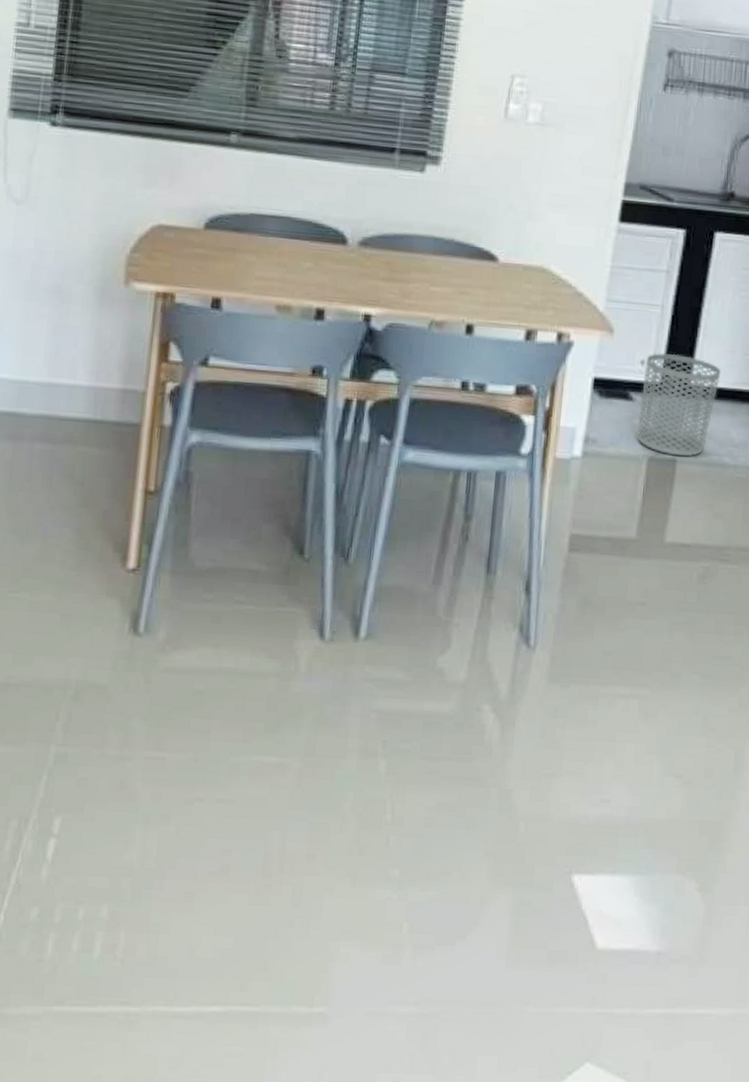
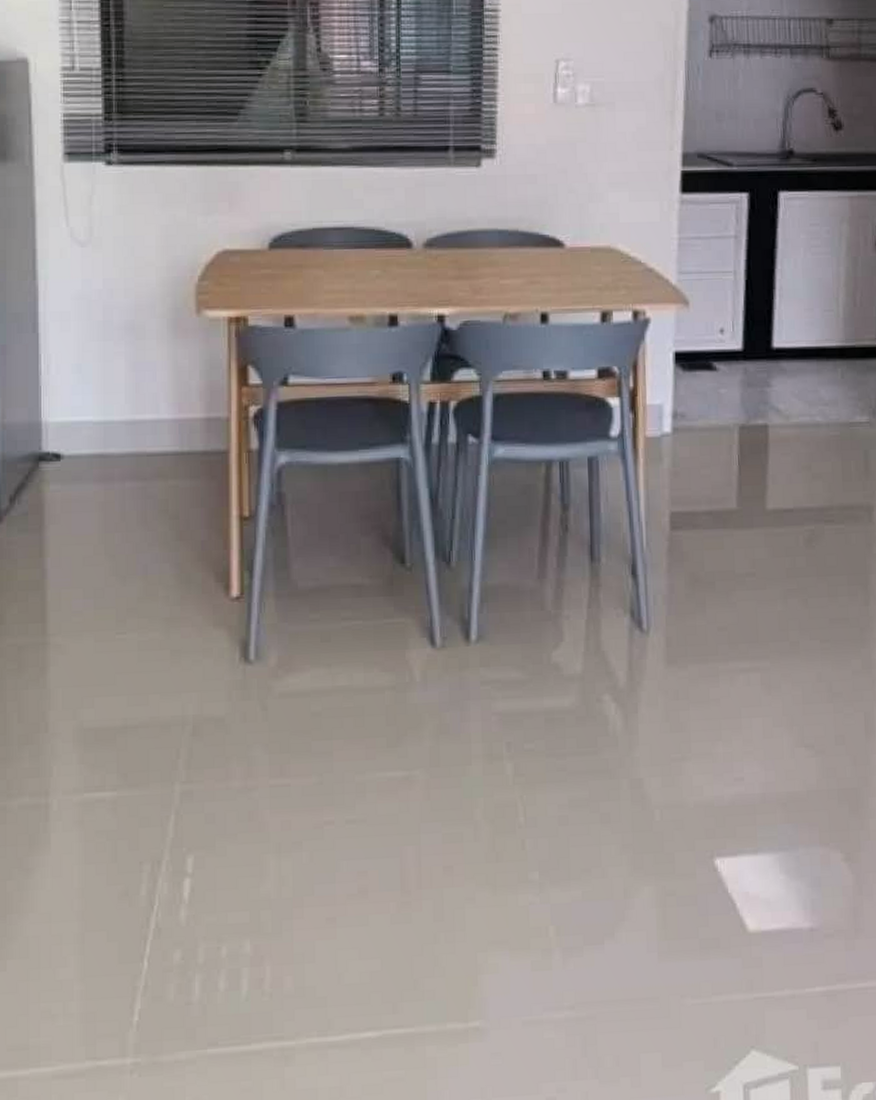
waste bin: present [637,352,721,457] -> none [724,318,803,421]

